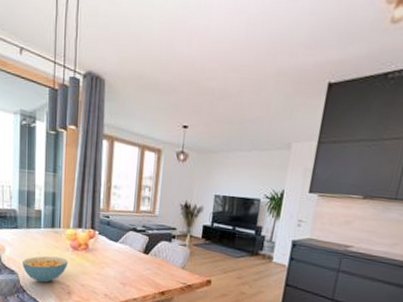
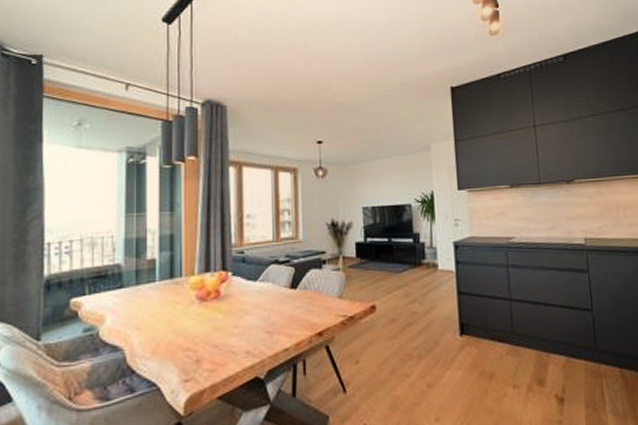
cereal bowl: present [22,255,68,283] -> none [130,314,195,355]

